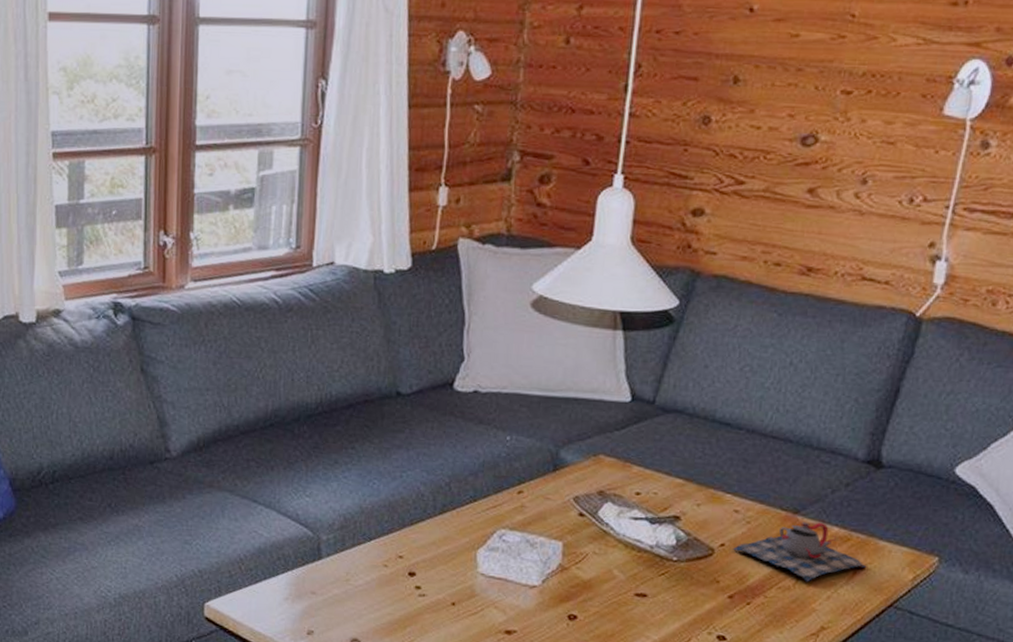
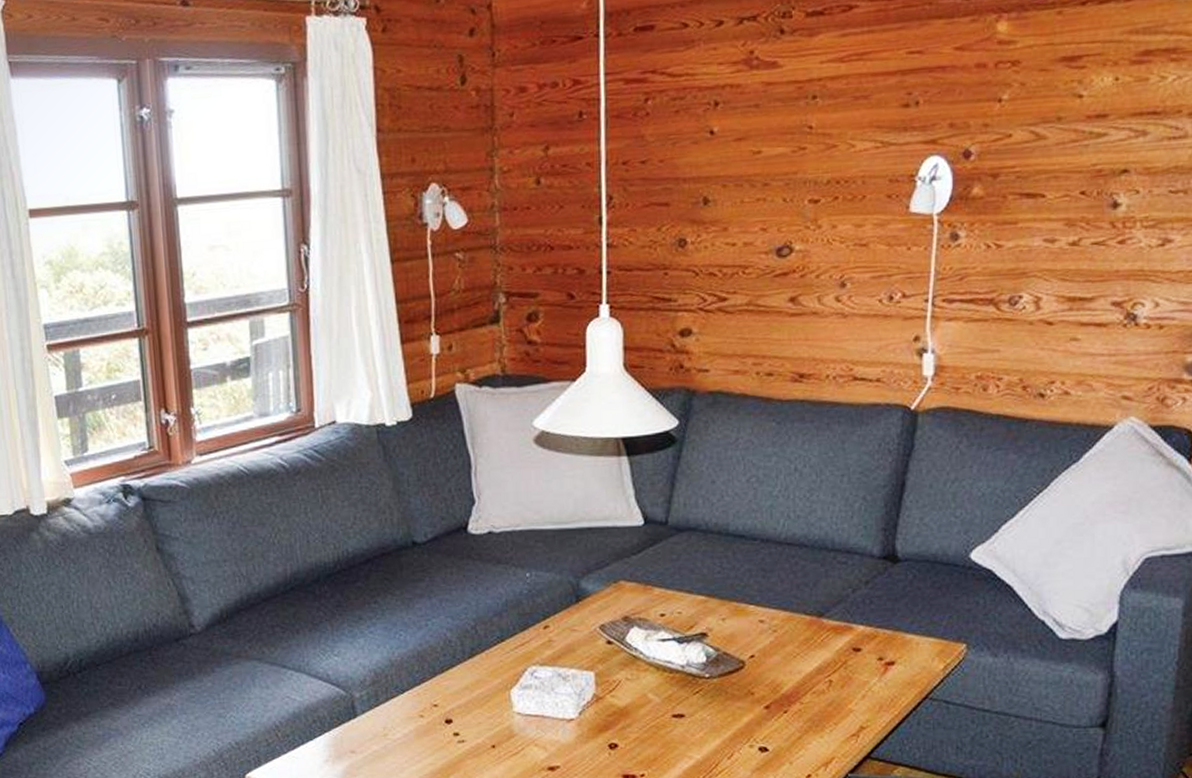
teapot: present [732,522,867,582] -> none [762,622,897,684]

